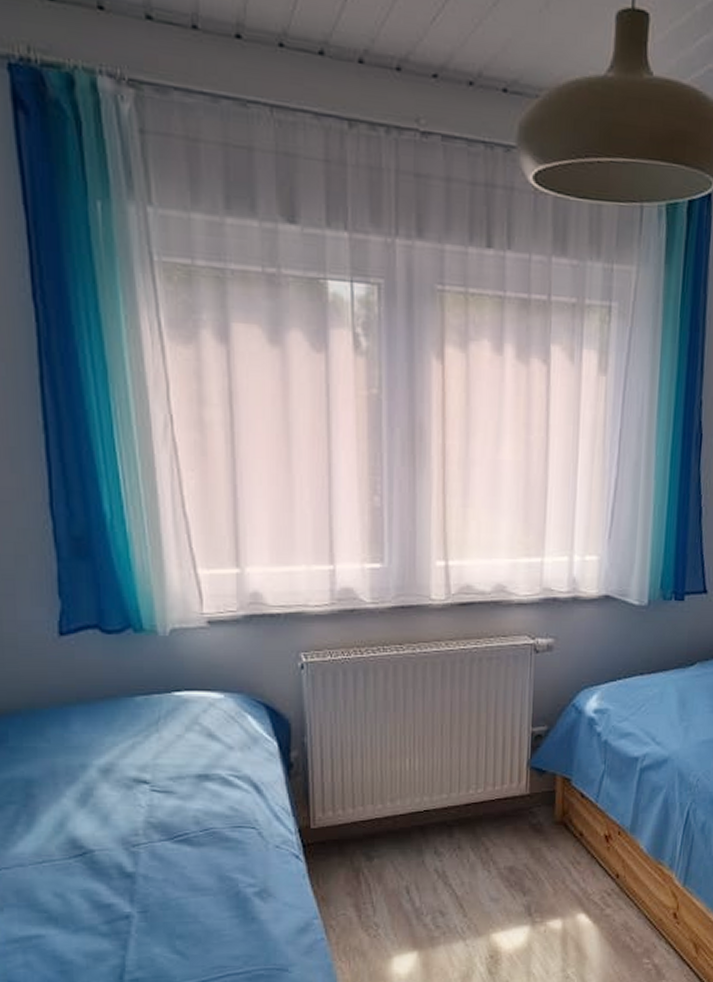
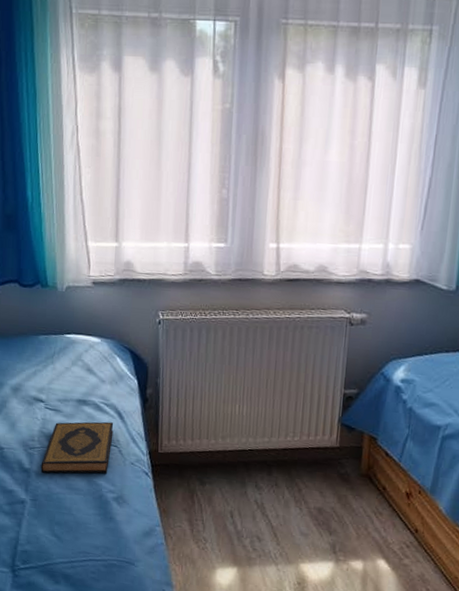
hardback book: none [150,798,249,875] -> present [41,421,114,474]

